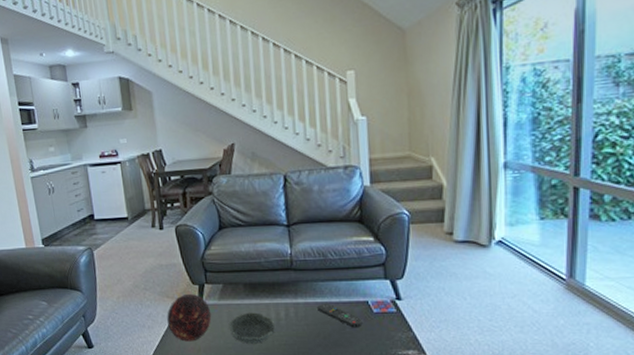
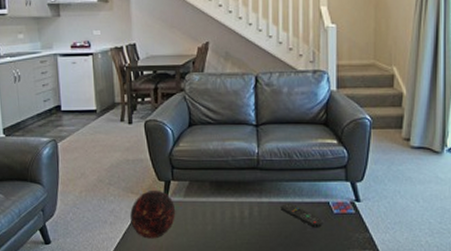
bowl: present [228,312,276,344] -> none [192,210,239,242]

